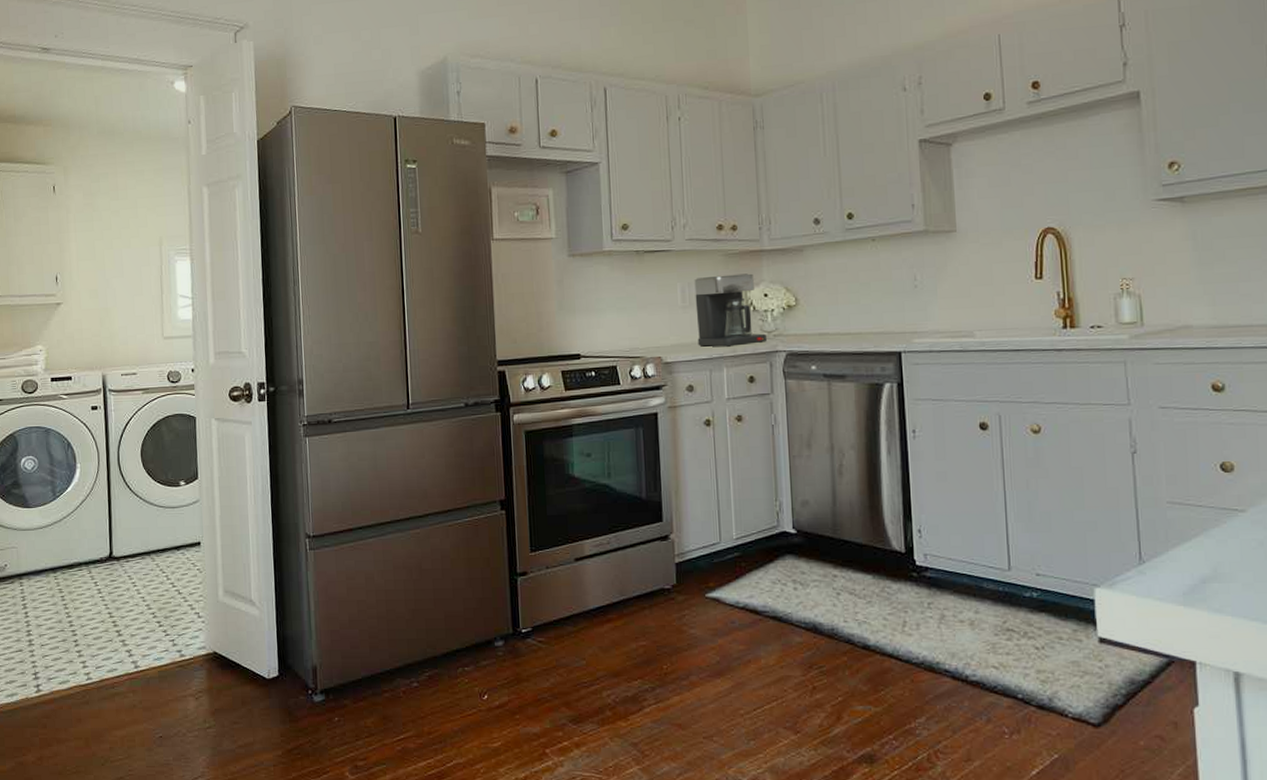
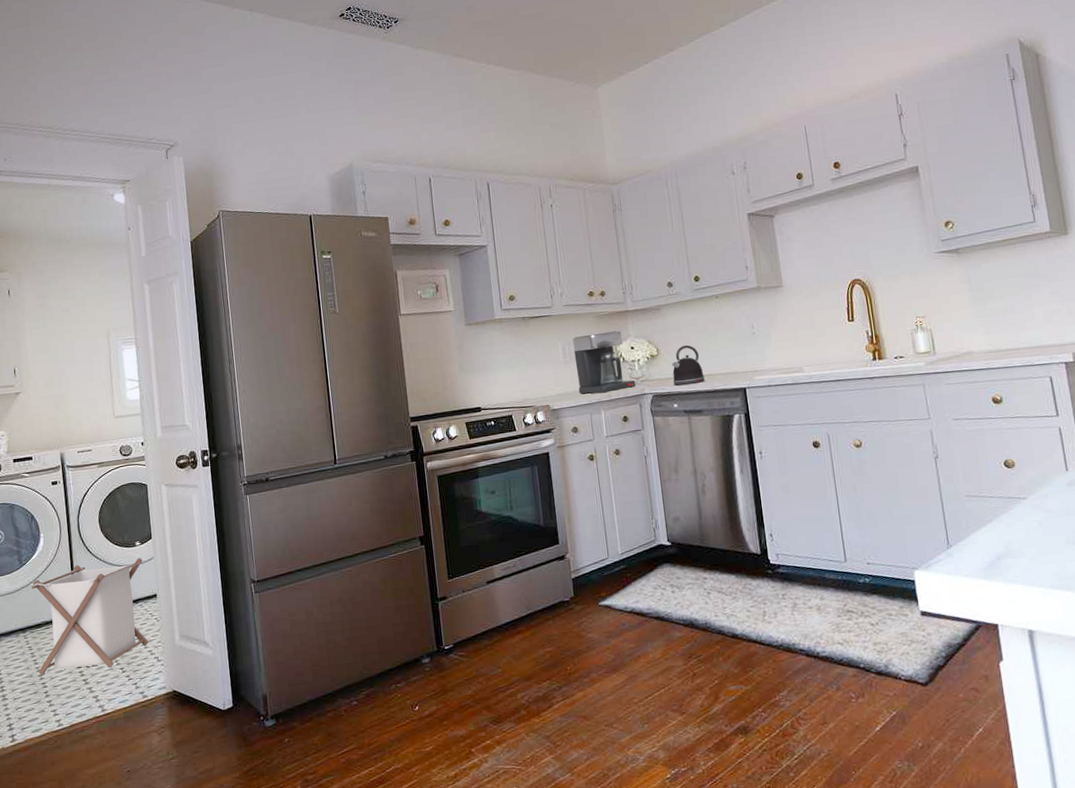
laundry basket: none [64,499,189,622] -> present [31,558,149,675]
kettle: none [812,295,851,344] -> present [672,344,705,386]

